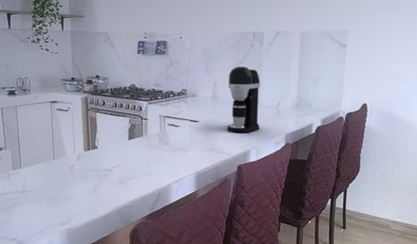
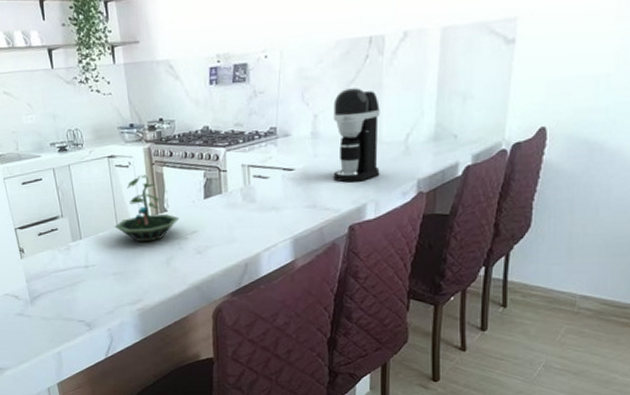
terrarium: none [51,118,107,173] -> present [114,175,180,243]

